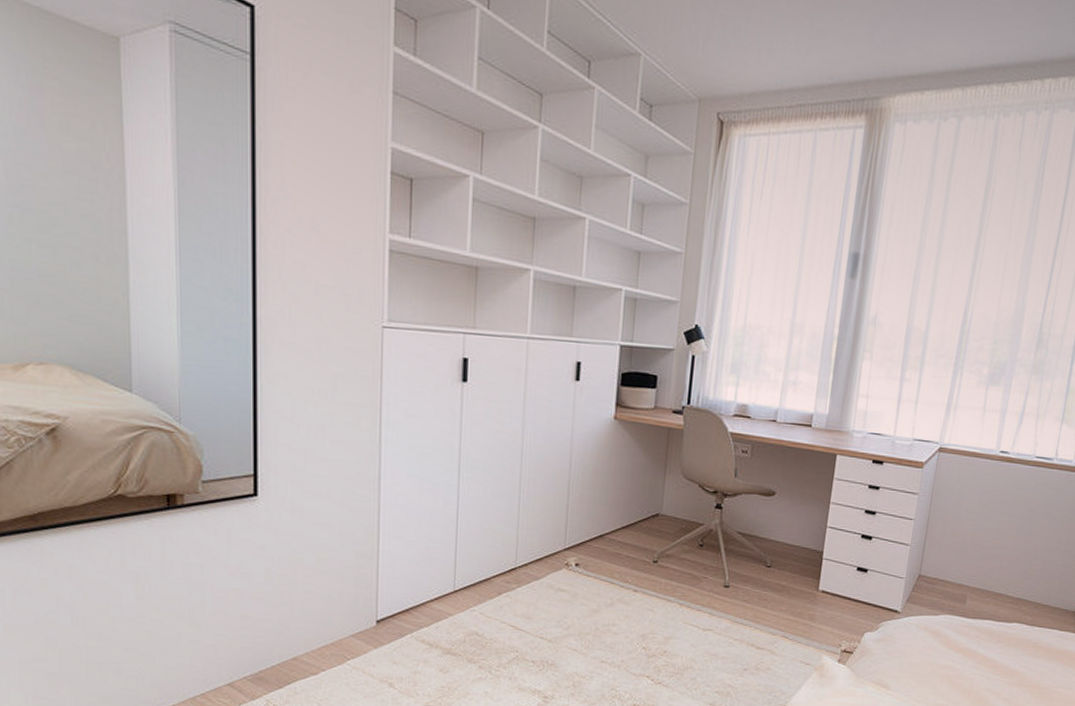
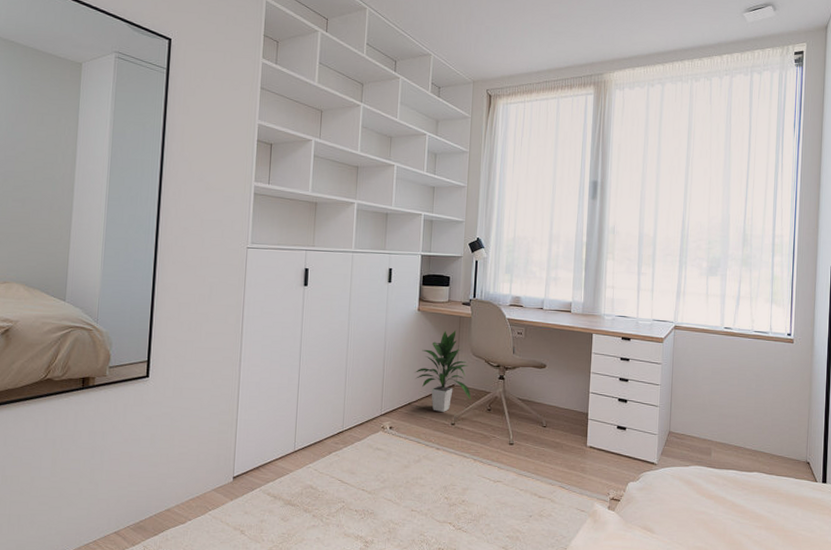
indoor plant: none [609,445,680,547] -> present [415,330,471,412]

